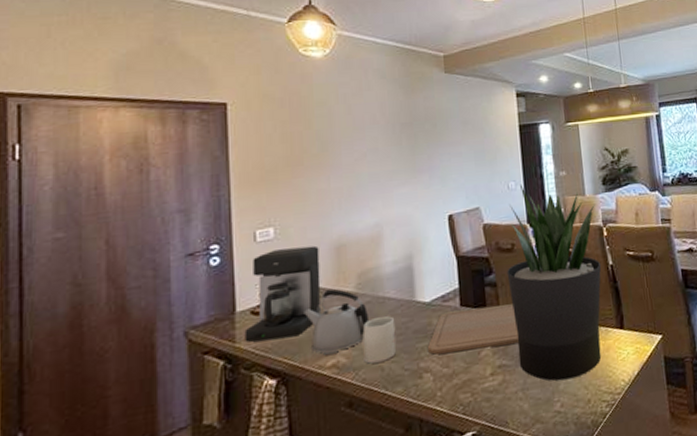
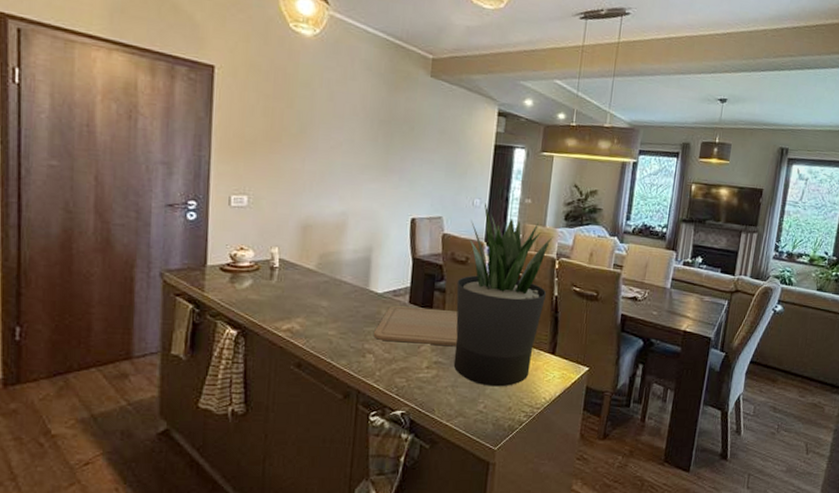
coffee maker: present [244,245,322,342] -> none [212,217,287,298]
kettle: present [304,289,370,355] -> none [267,262,325,320]
mug: present [362,316,397,364] -> none [315,297,348,336]

